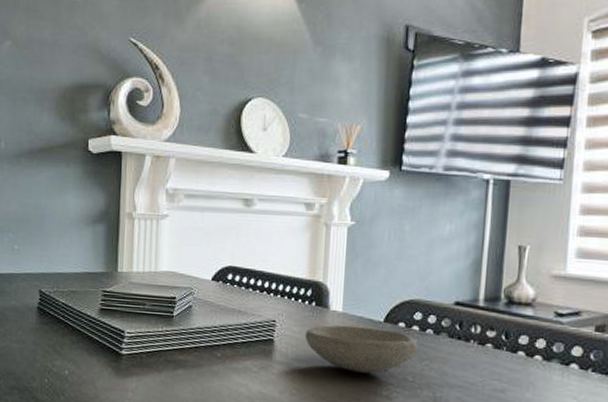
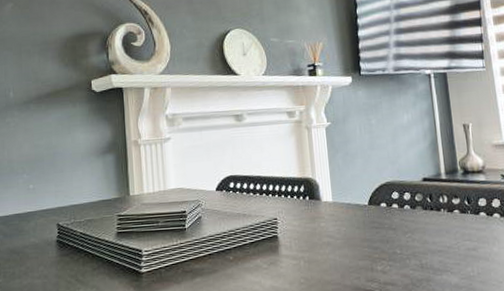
bowl: present [304,325,418,374] -> none [304,211,400,254]

